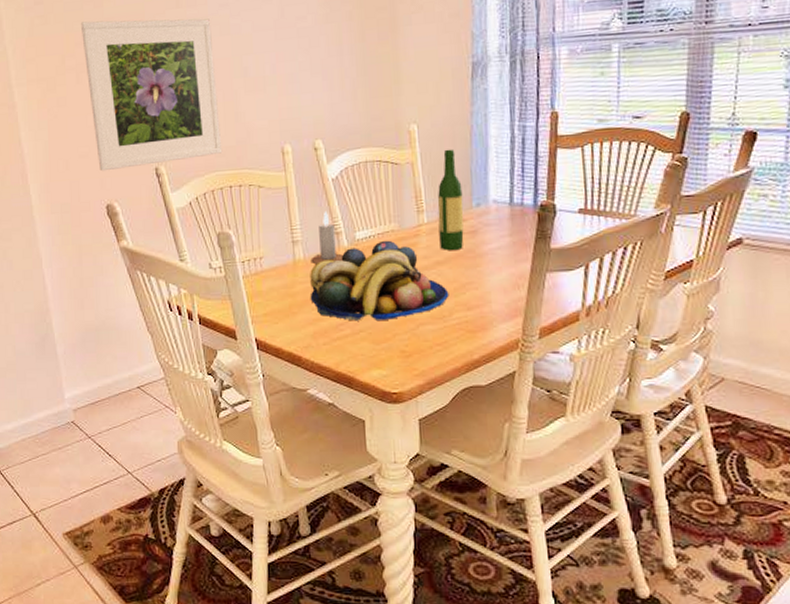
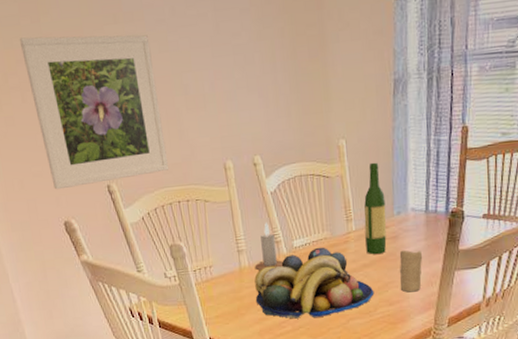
candle: none [479,246,508,296] -> present [399,250,423,293]

